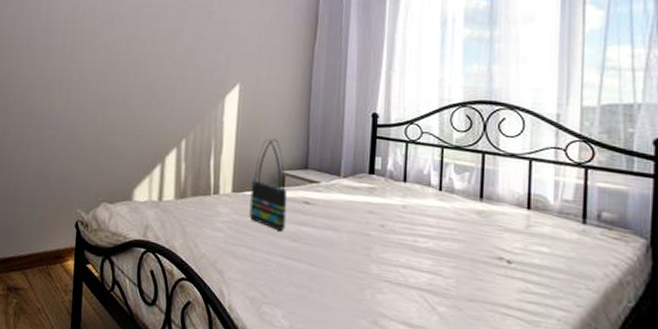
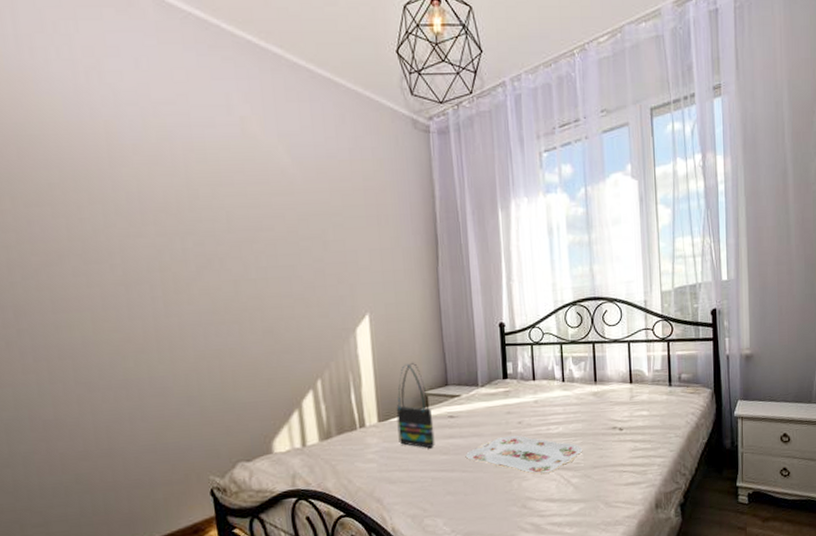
serving tray: none [315,237,456,292] -> present [465,435,583,474]

